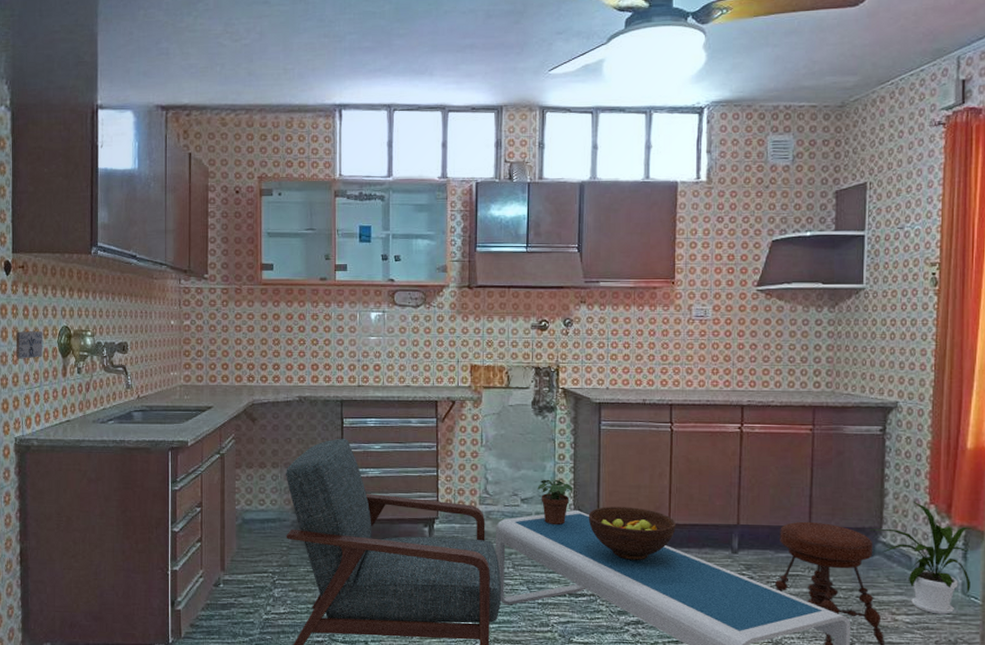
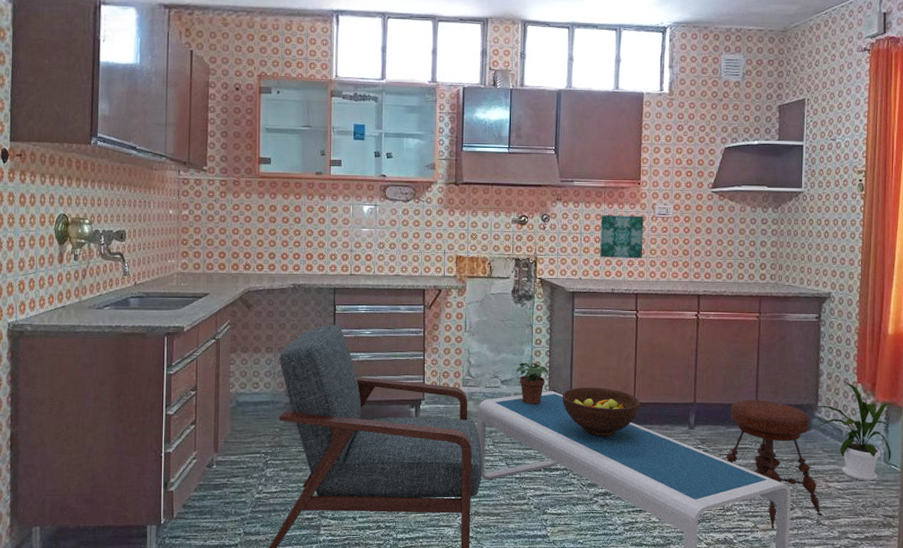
ceramic tile: present [16,331,43,359] -> none [12,218,40,246]
wall art: none [630,318,679,366] -> present [600,215,644,259]

